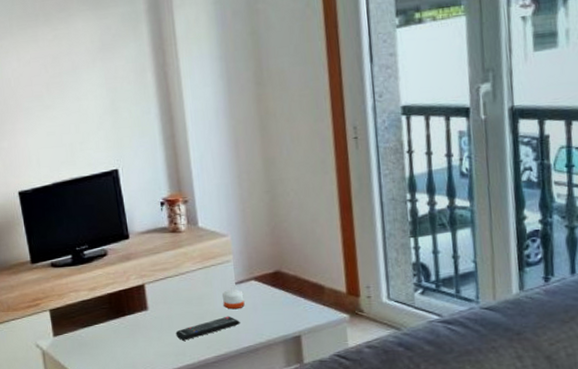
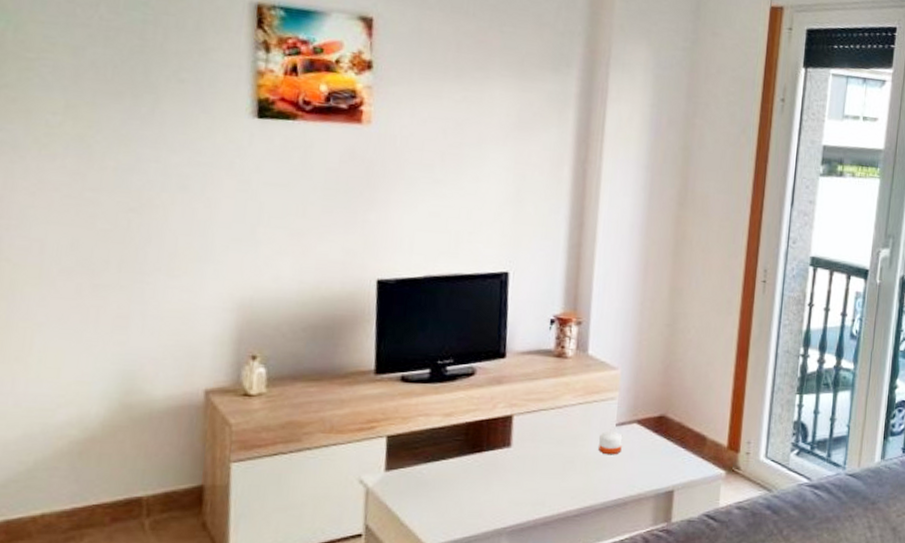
remote control: present [175,316,240,341] -> none [538,462,613,488]

